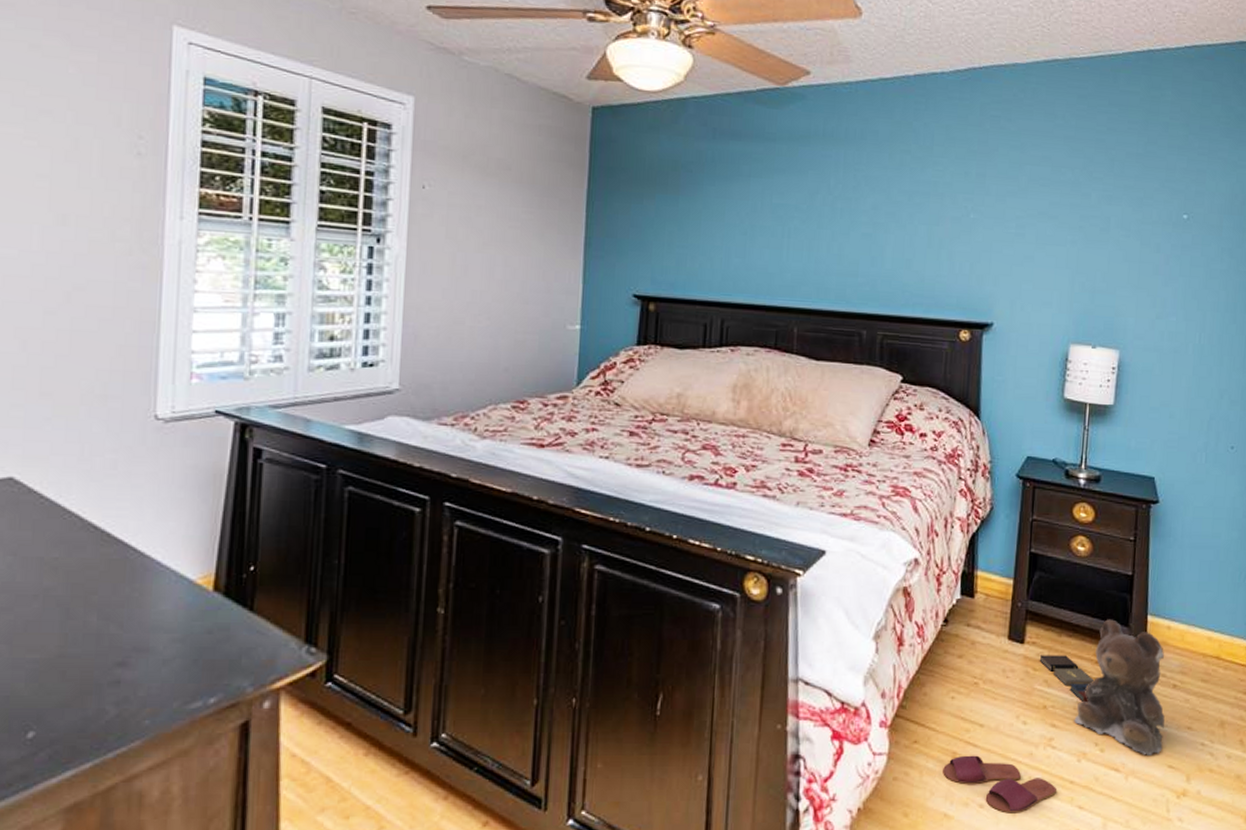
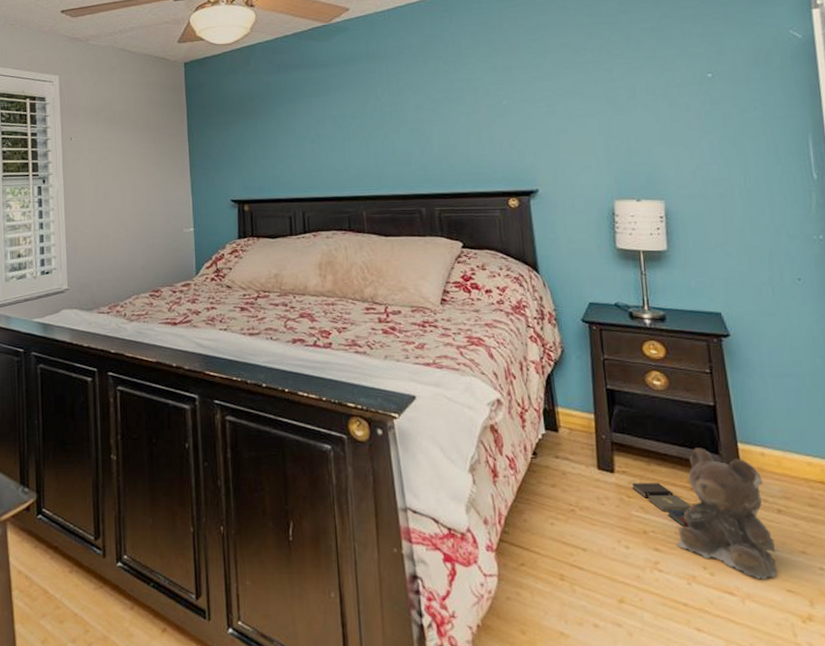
slippers: present [943,755,1056,814] -> none [553,577,671,634]

